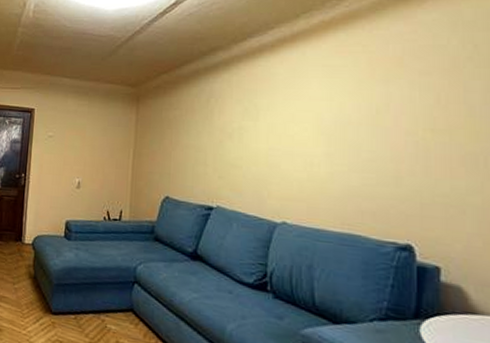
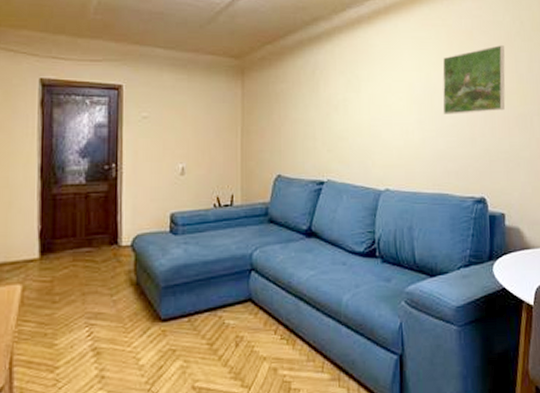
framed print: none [358,73,448,149] -> present [442,45,505,114]

